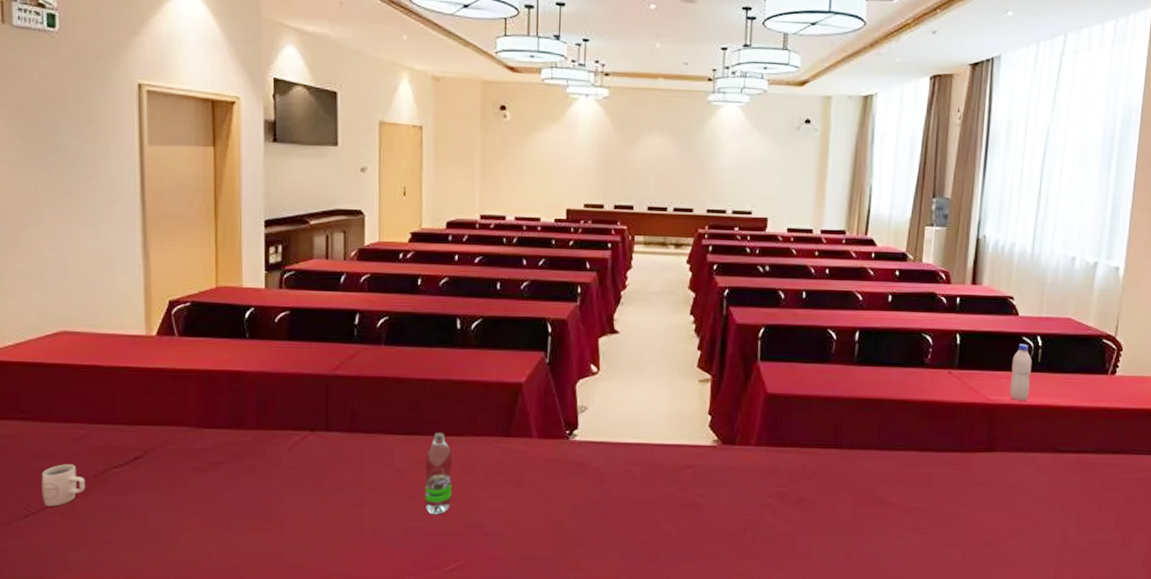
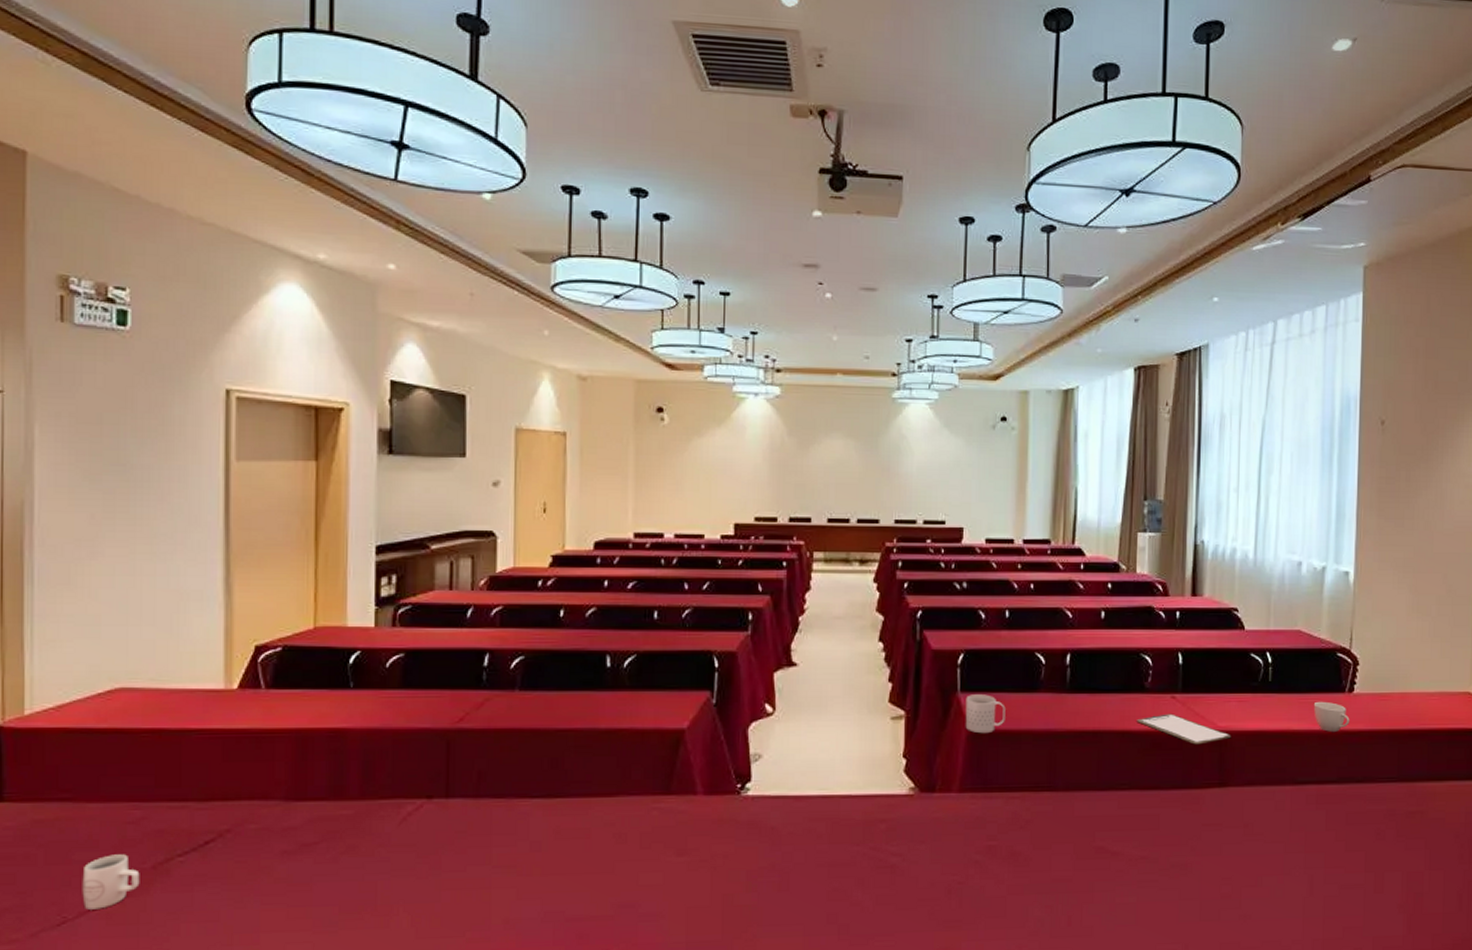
bottle: present [425,432,452,515] -> none [567,792,600,896]
mug: none [763,363,800,397] -> present [965,694,1006,734]
clipboard: none [916,386,1001,415] -> present [1137,713,1231,745]
water bottle: present [1009,343,1032,402] -> none [1240,661,1263,728]
cup: none [1077,381,1110,409] -> present [1313,701,1350,732]

